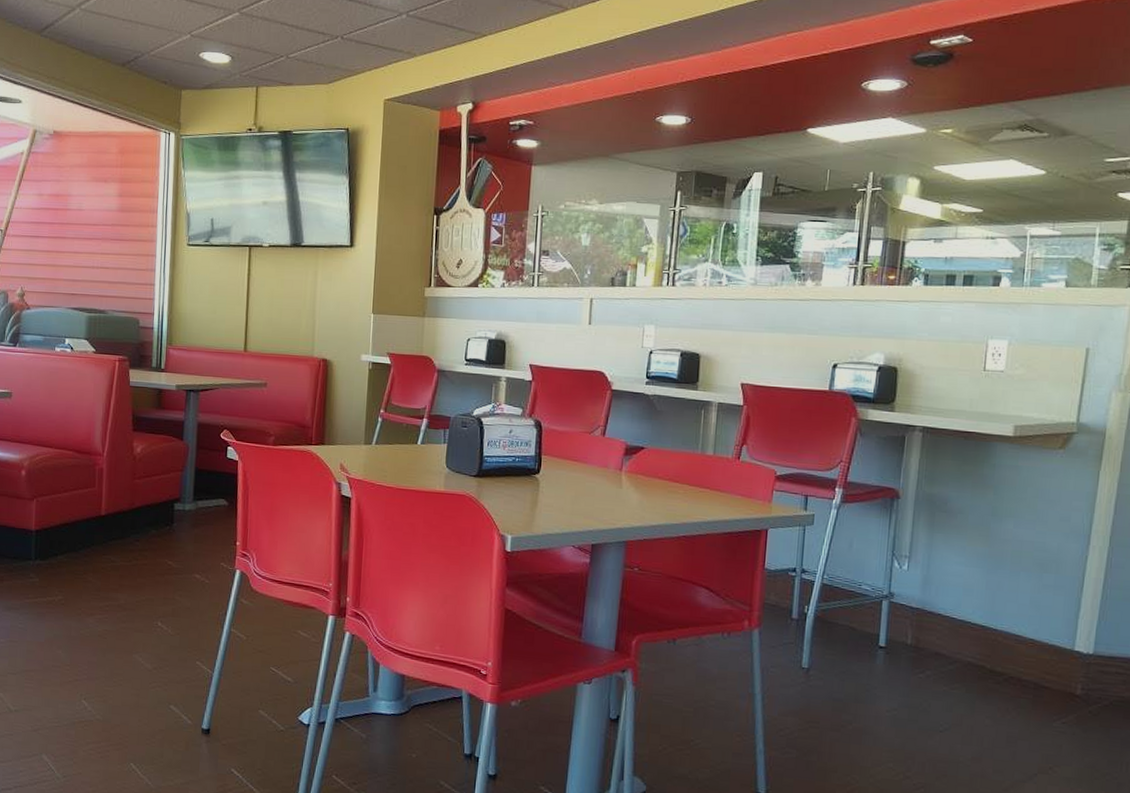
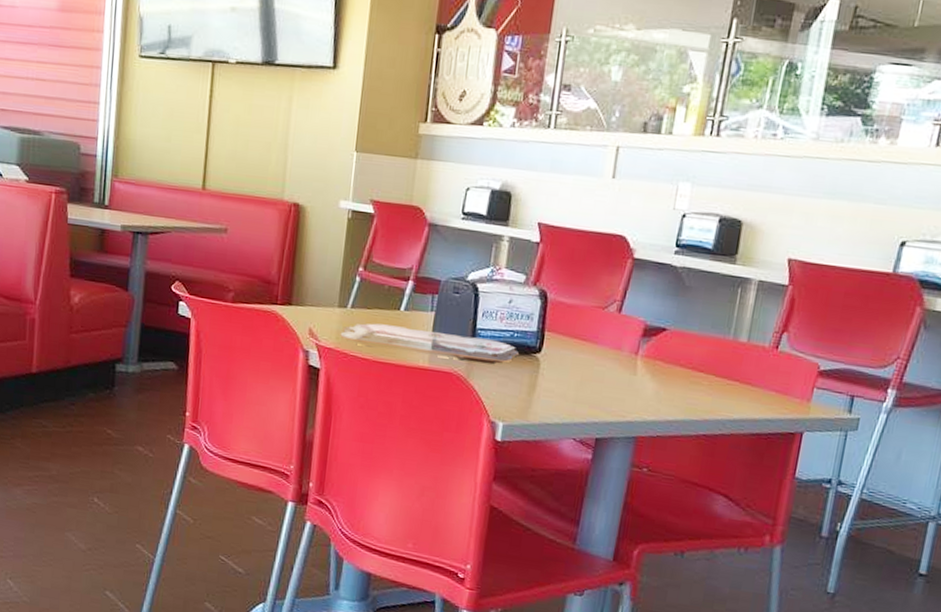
serving tray: none [367,456,522,486] -> present [340,323,520,365]

